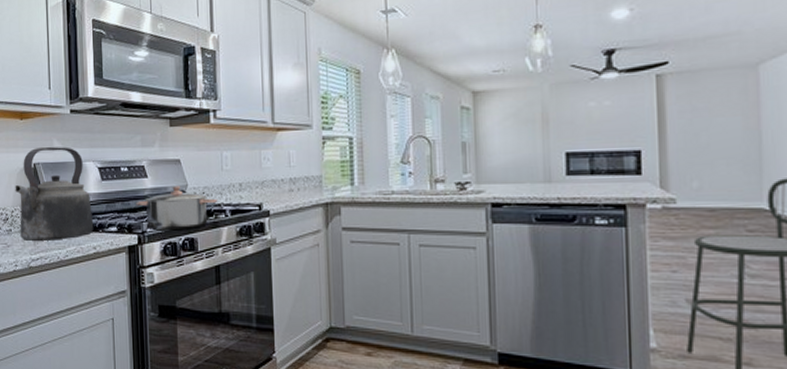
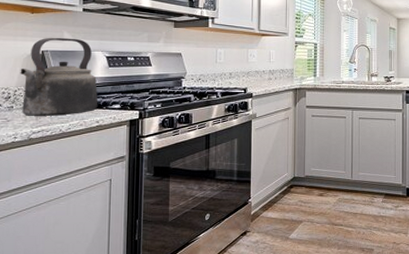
cooking pot: present [136,186,218,231] -> none [139,73,212,108]

